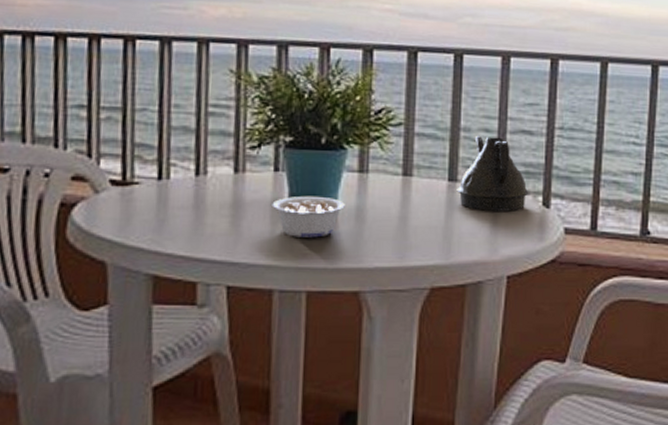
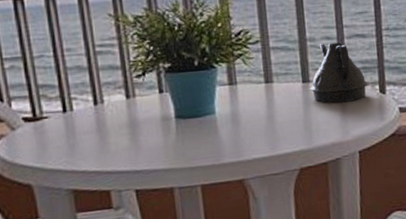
legume: present [272,196,345,238] -> none [161,108,222,144]

